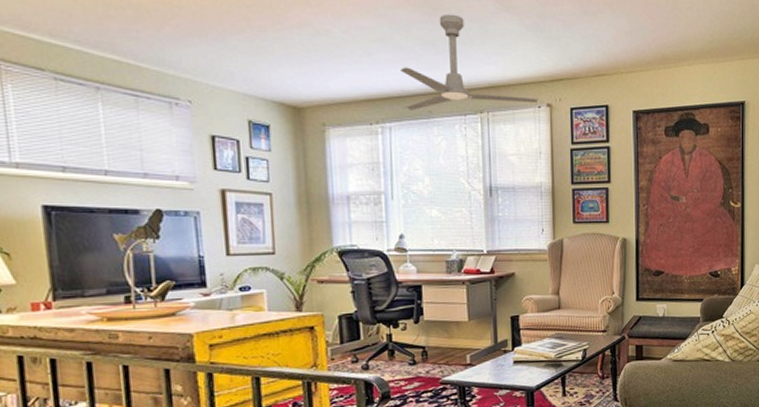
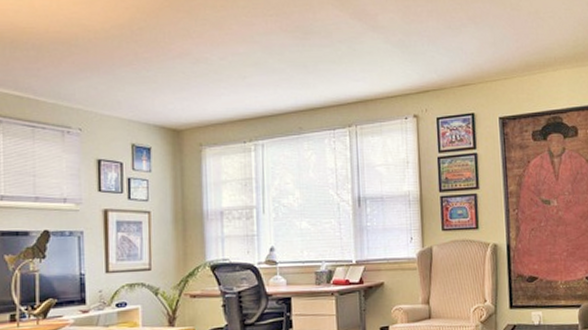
ceiling fan: present [401,13,539,110] -> none [273,37,405,128]

